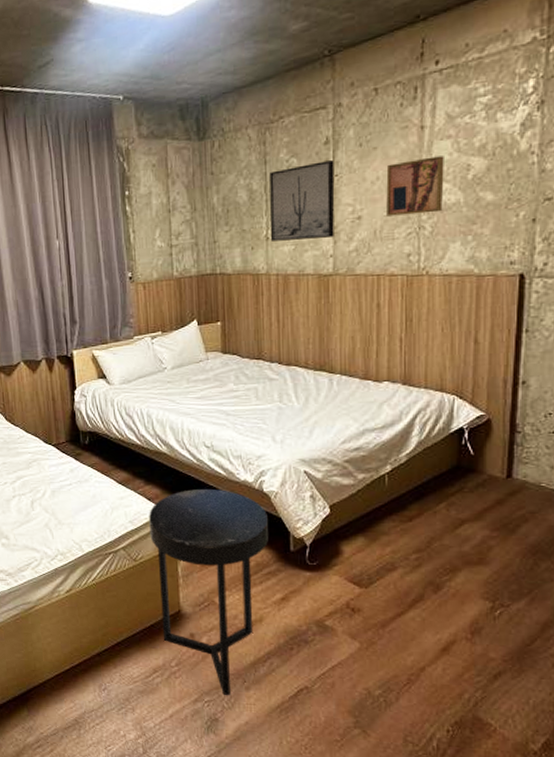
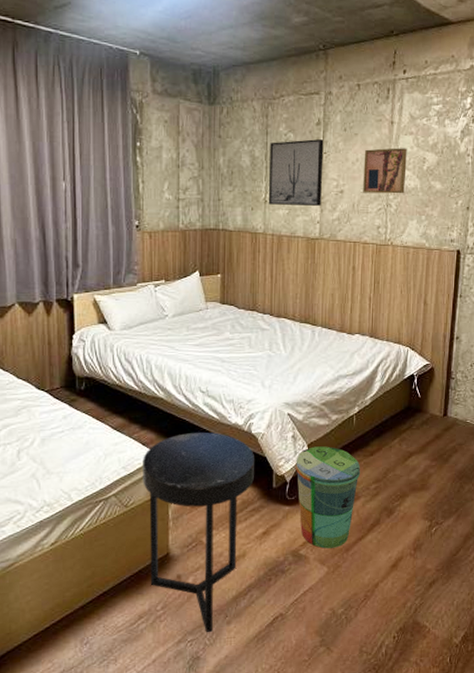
trash can: none [316,508,397,622] -> present [295,446,361,549]

